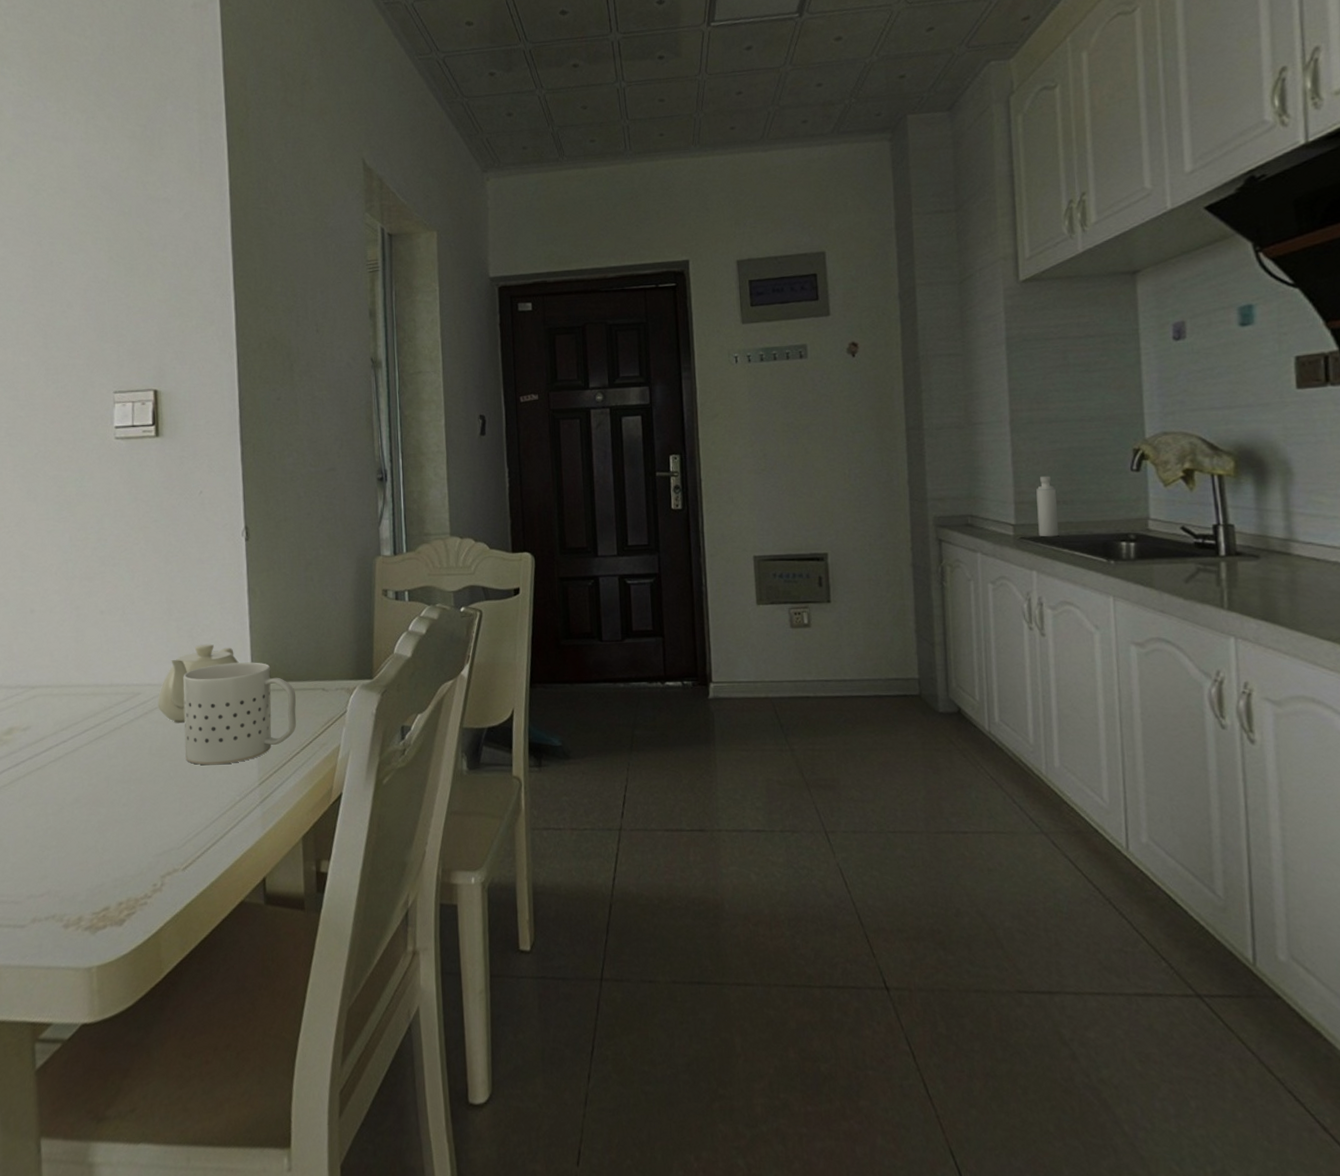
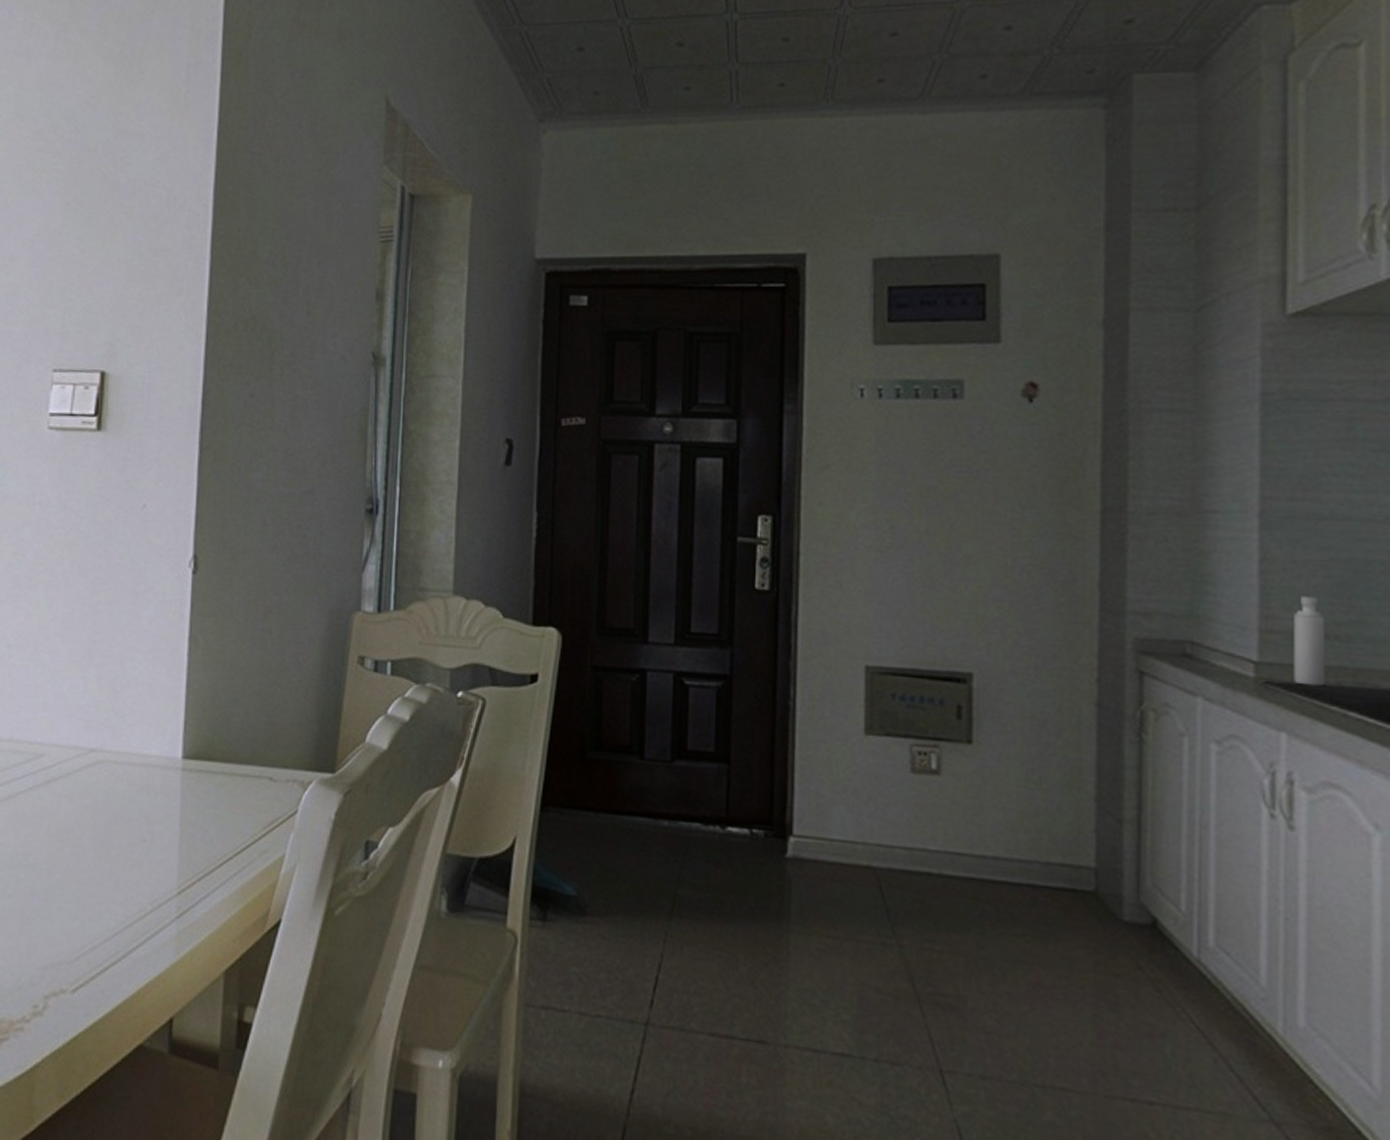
teapot: present [157,643,239,723] -> none [63,701,169,800]
mug: present [183,662,297,765] -> none [90,729,236,861]

